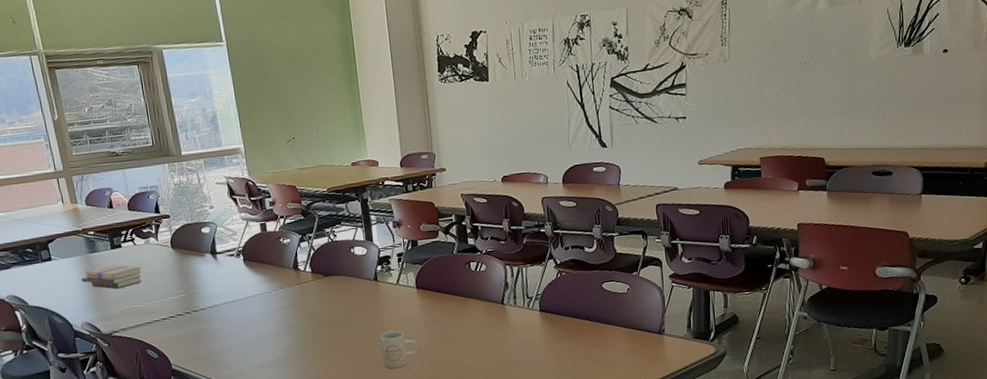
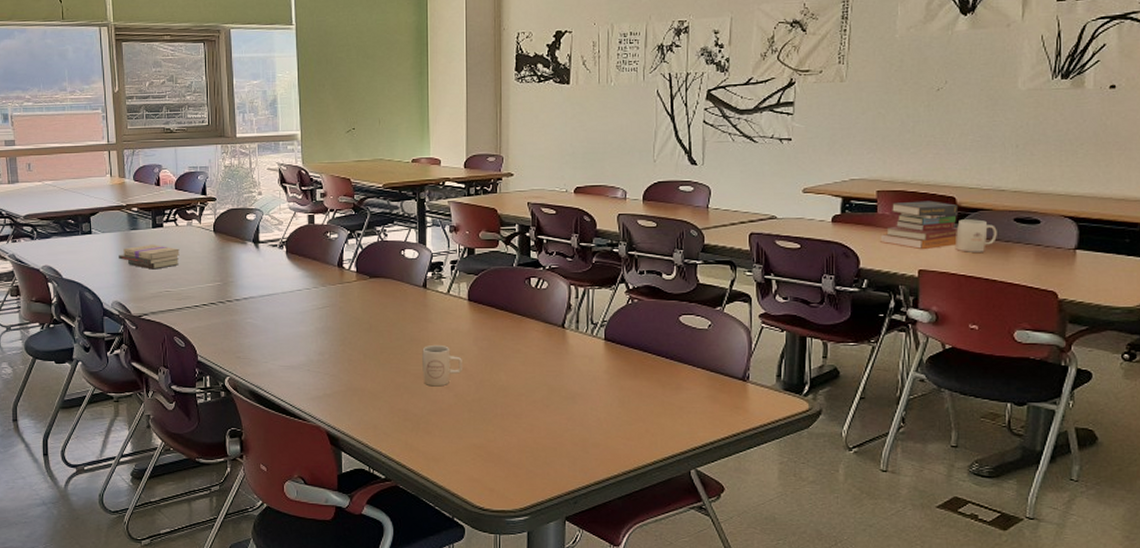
books: none [765,162,827,207] -> present [880,201,959,250]
mug: none [826,175,859,205] -> present [956,219,997,252]

